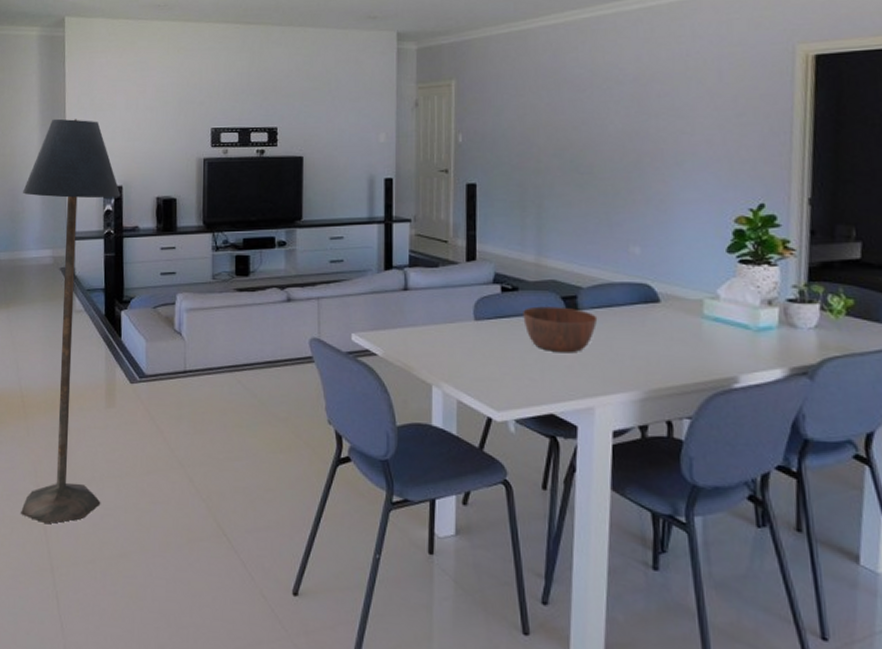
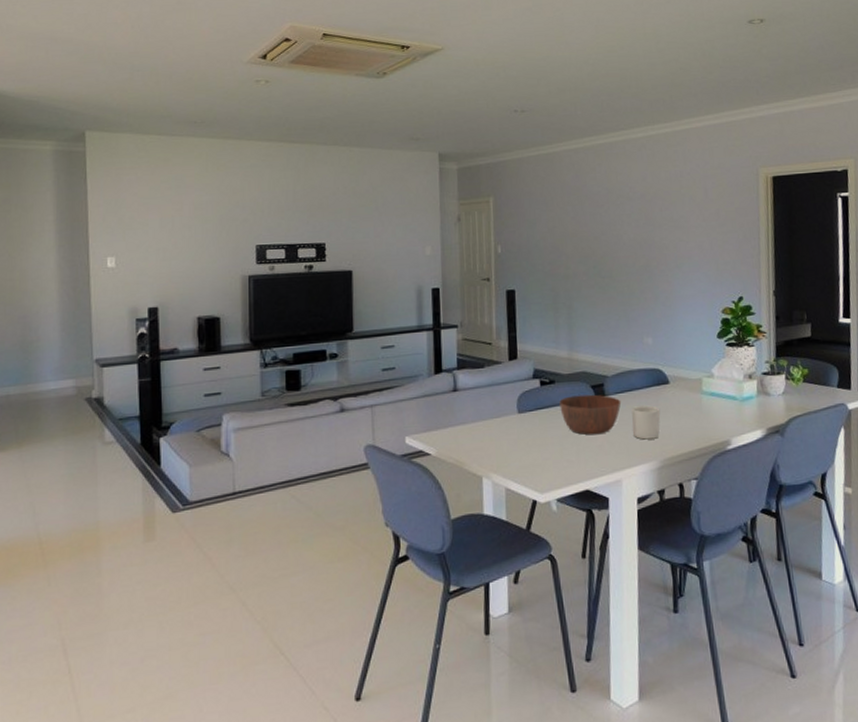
floor lamp: present [21,118,121,524] -> none [37,238,156,680]
mug: none [609,325,647,365] -> present [631,405,661,440]

